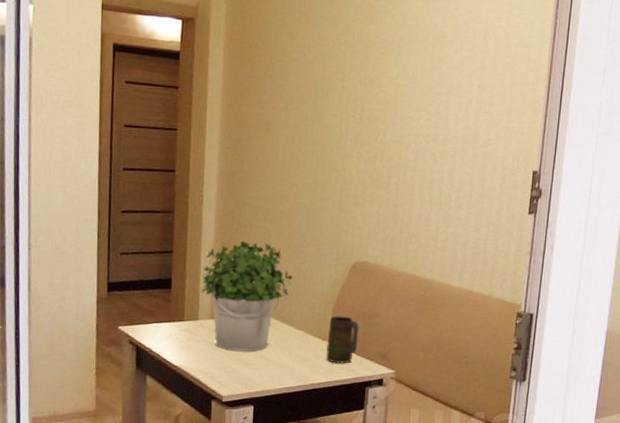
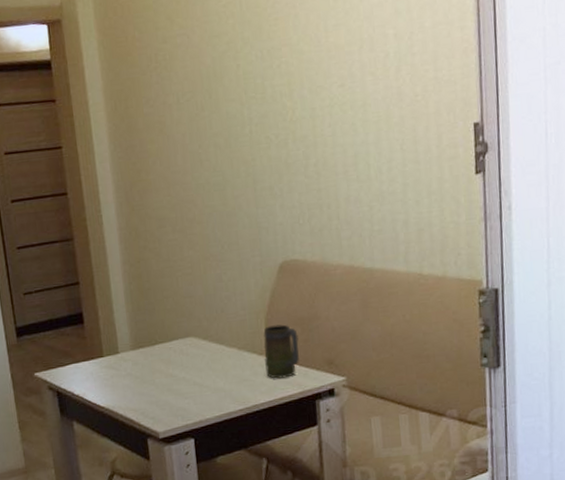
potted plant: present [201,241,293,352] -> none [115,255,215,382]

